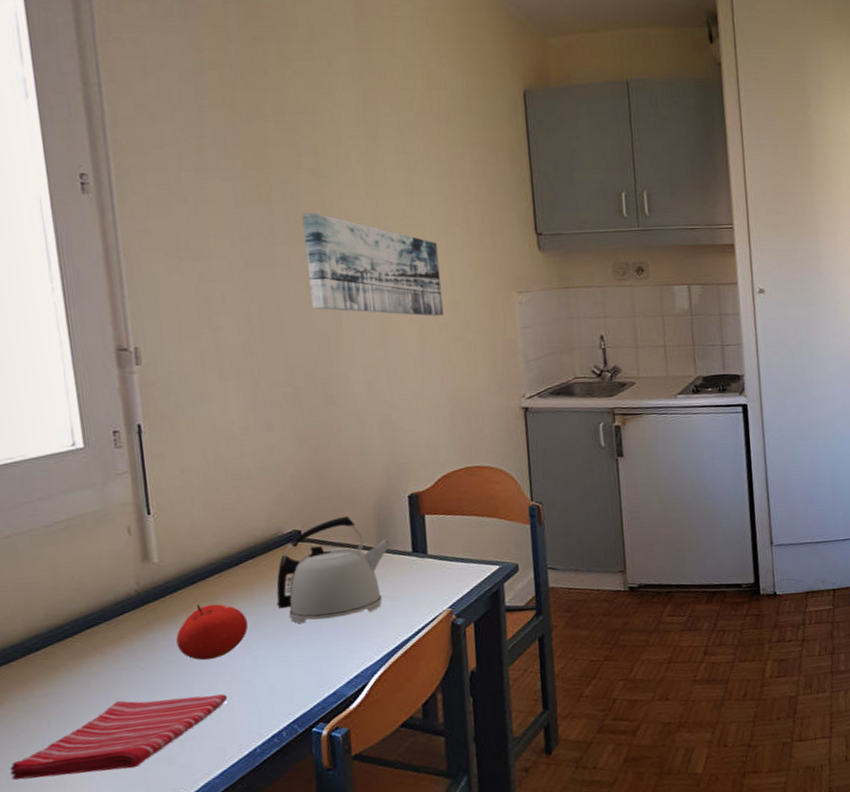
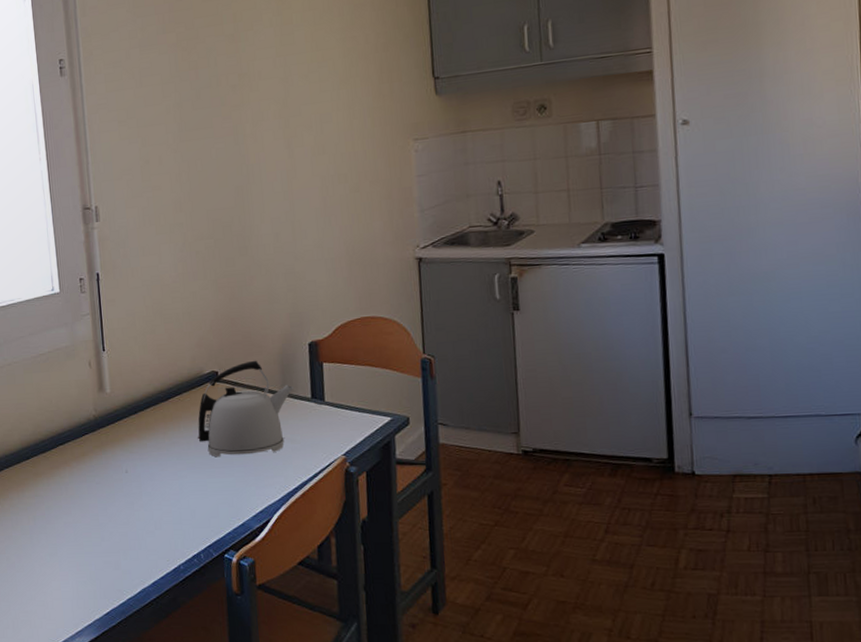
dish towel: present [9,694,228,781] -> none [9,509,159,567]
fruit: present [176,603,249,660] -> none [122,432,176,482]
wall art: present [301,213,443,317] -> none [222,75,343,169]

